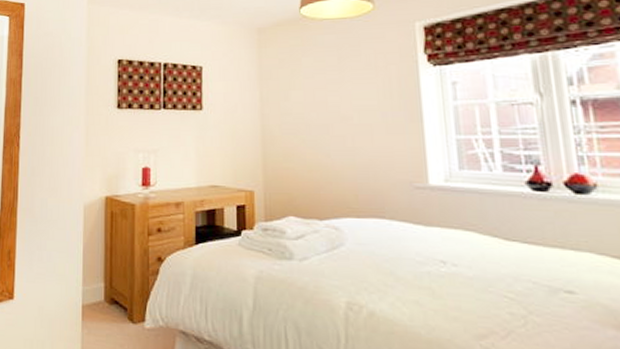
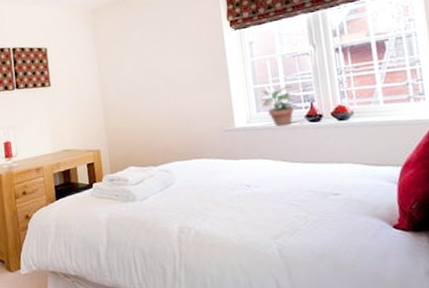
potted plant: none [464,141,512,193] -> present [260,85,295,127]

